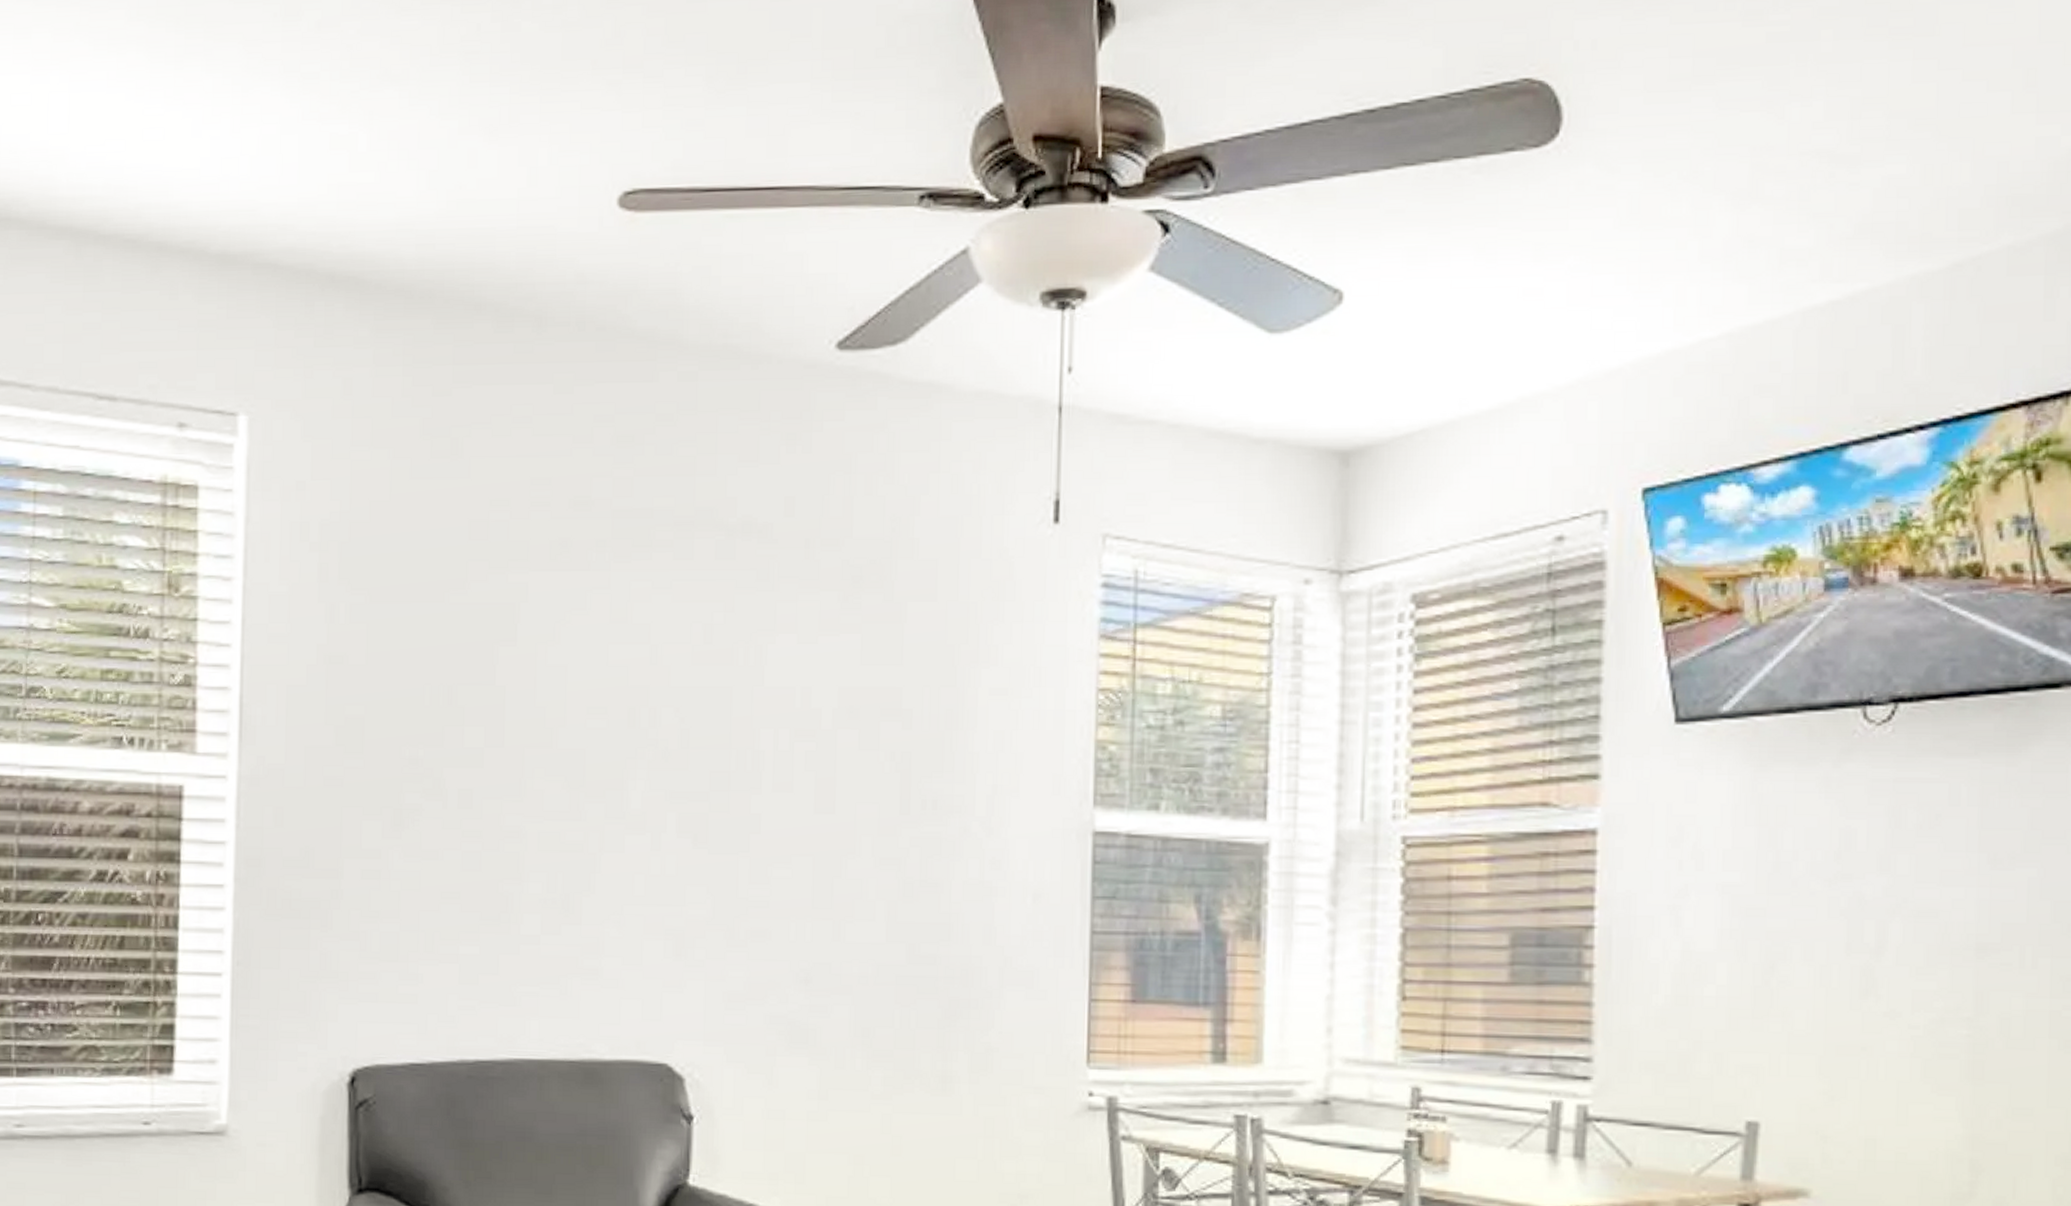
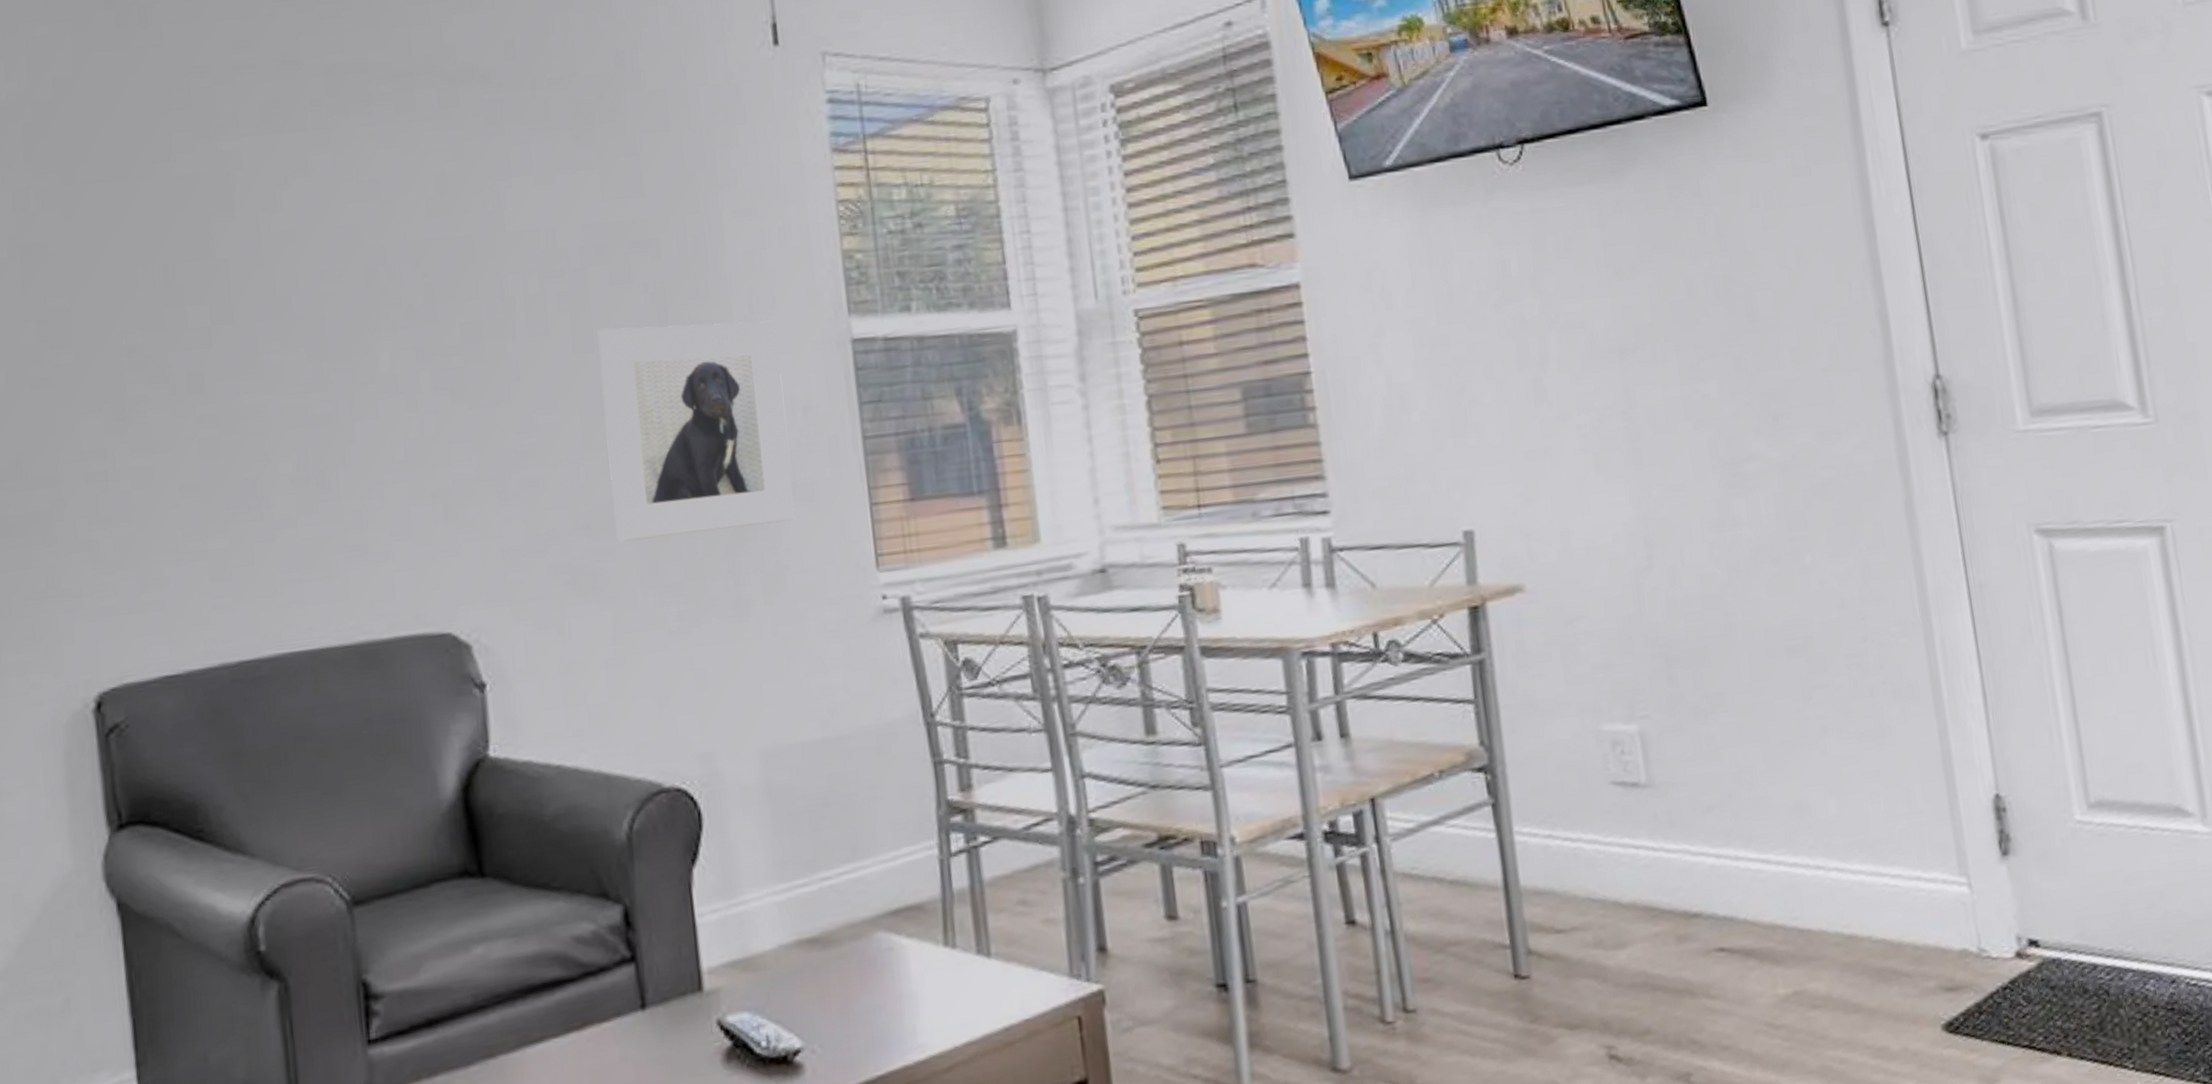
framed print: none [833,792,1018,1005] -> present [597,321,796,542]

